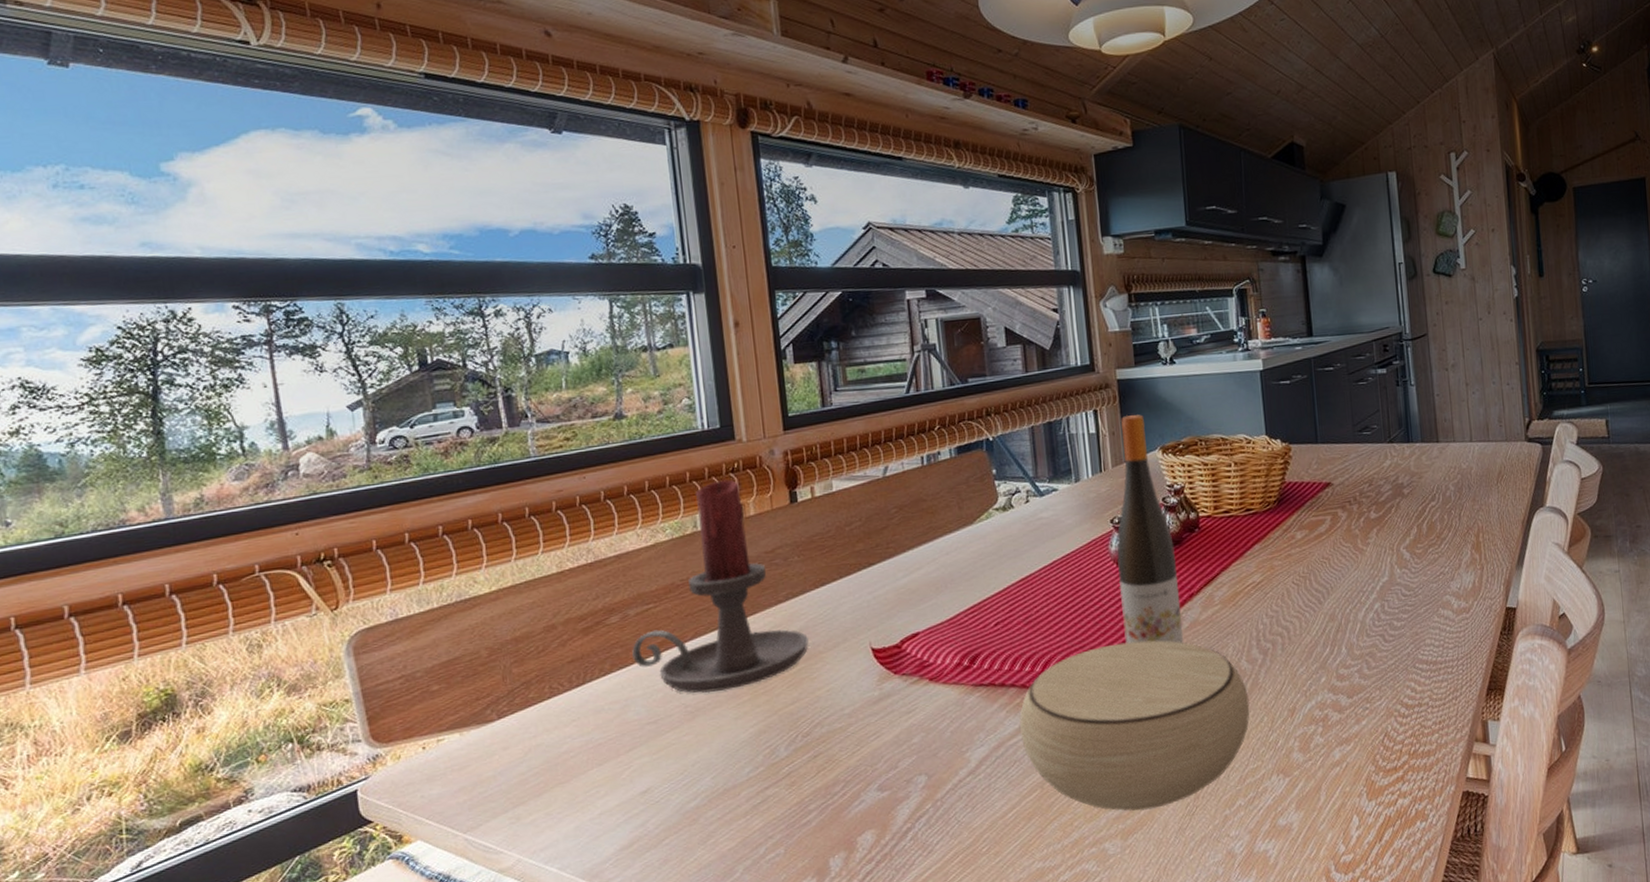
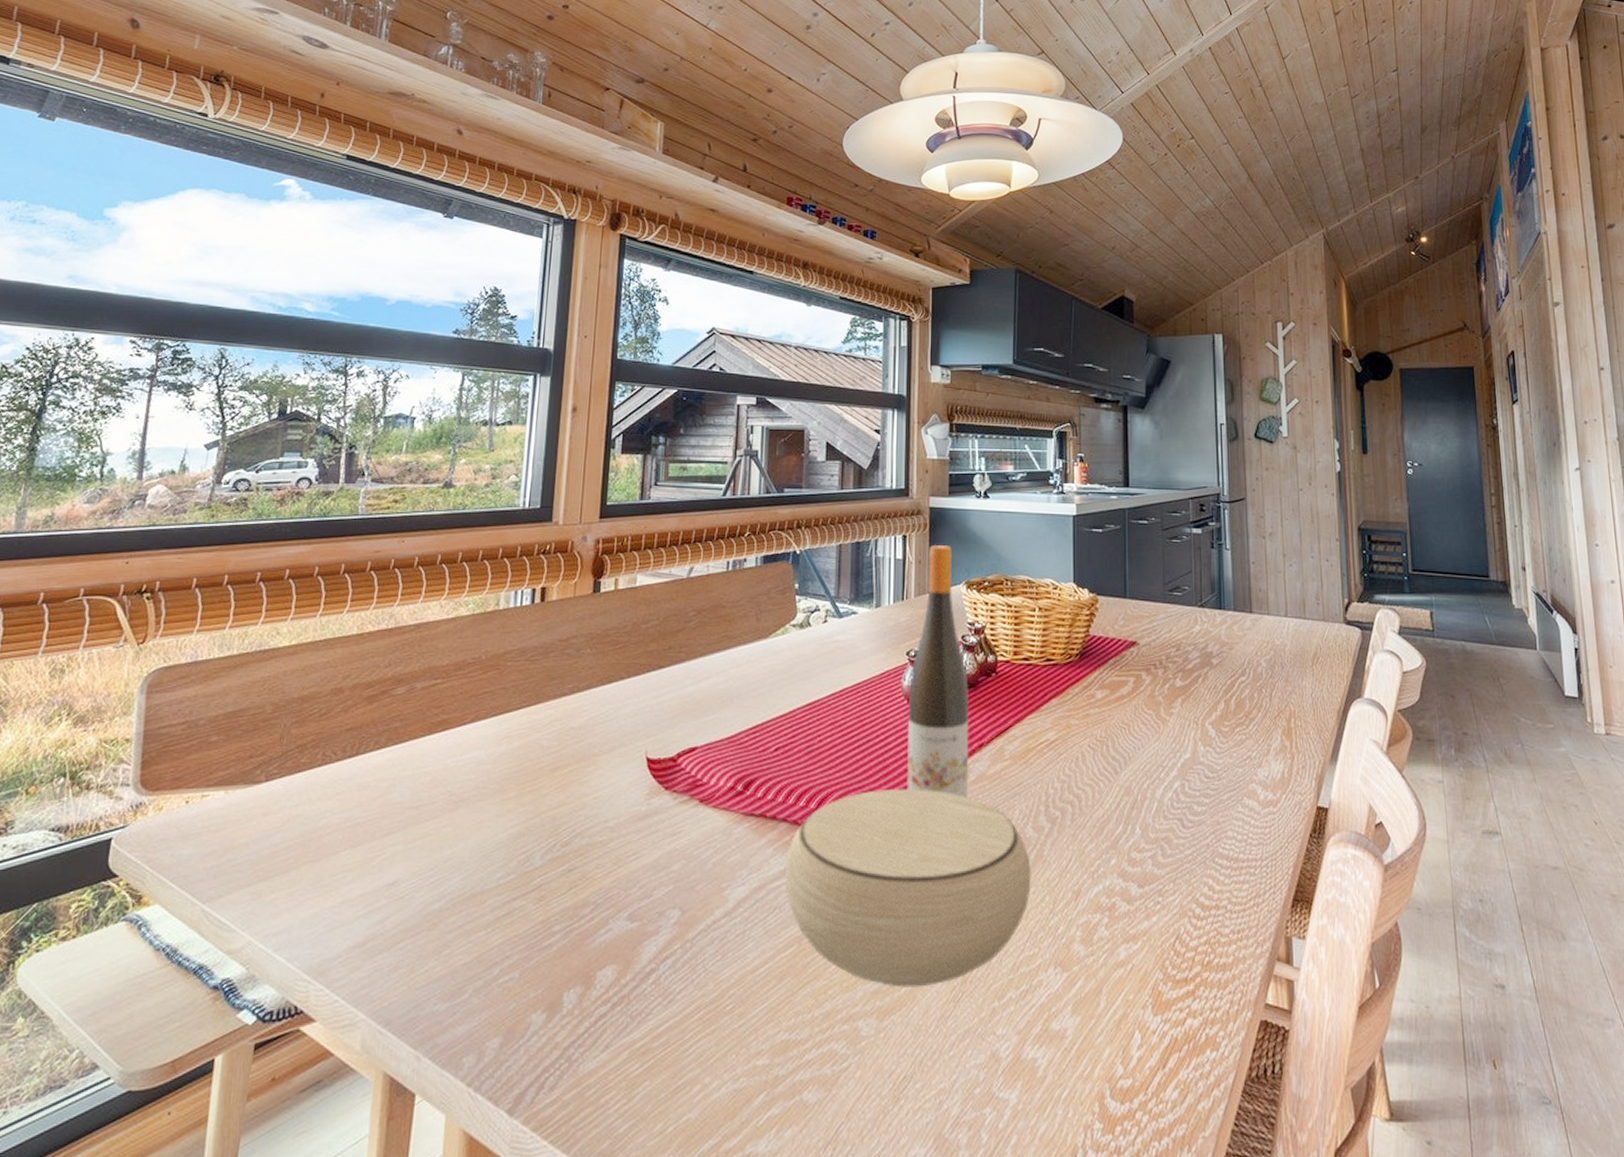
candle holder: present [632,479,809,693] -> none [410,559,586,784]

